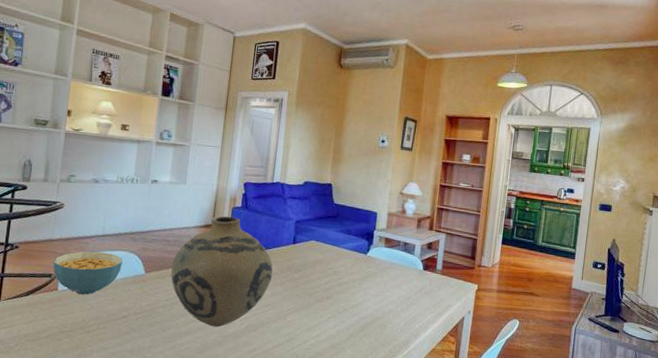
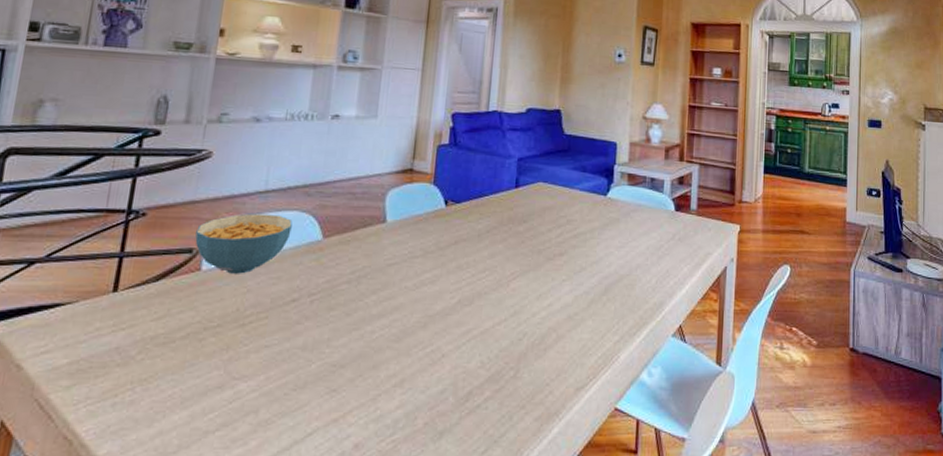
vase: present [171,216,273,327] -> none [357,156,491,305]

